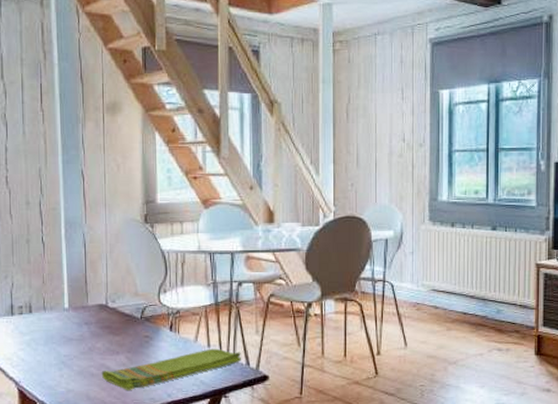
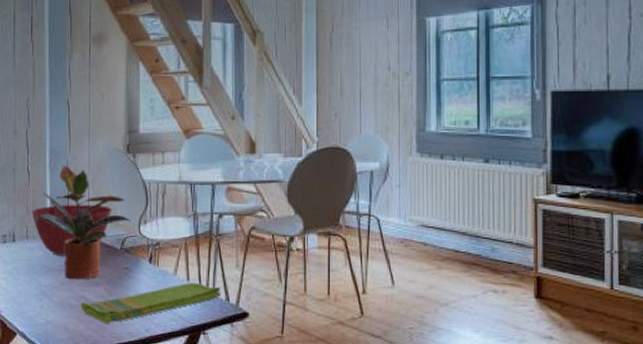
mixing bowl: none [48,274,131,326] -> present [32,204,112,256]
potted plant: none [56,235,151,349] -> present [39,164,132,280]

